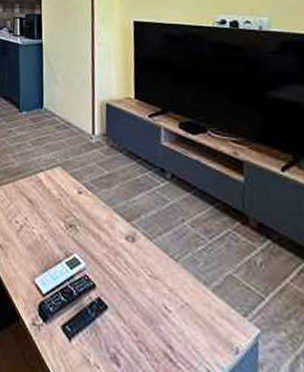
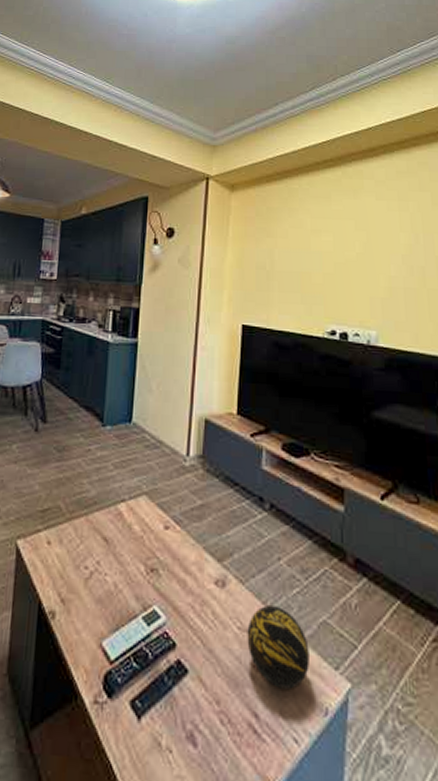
decorative orb: none [157,258,218,330] -> present [247,604,309,689]

